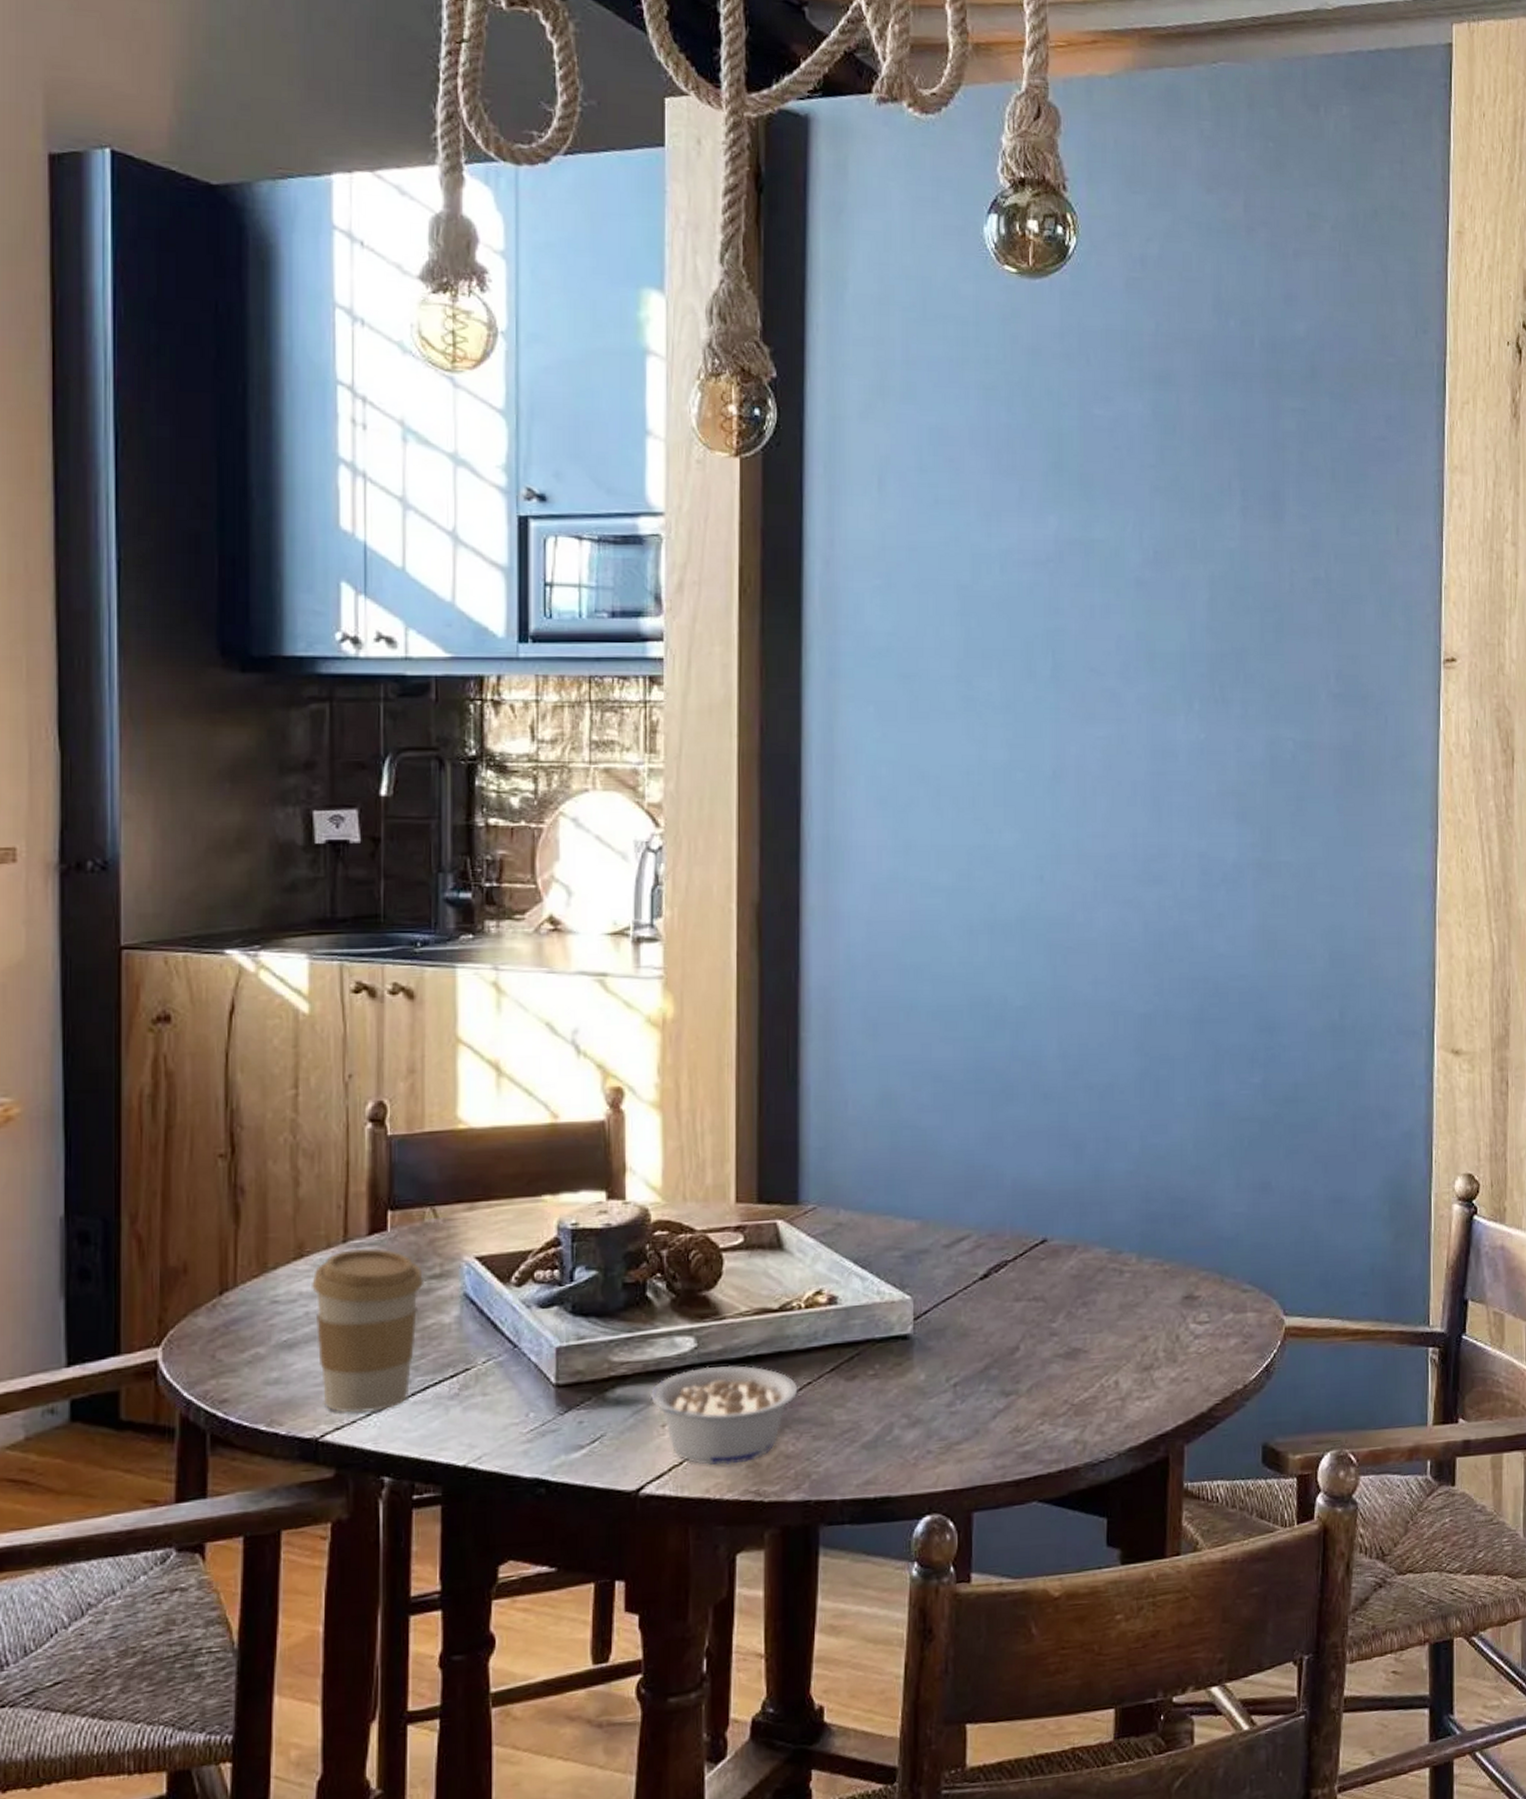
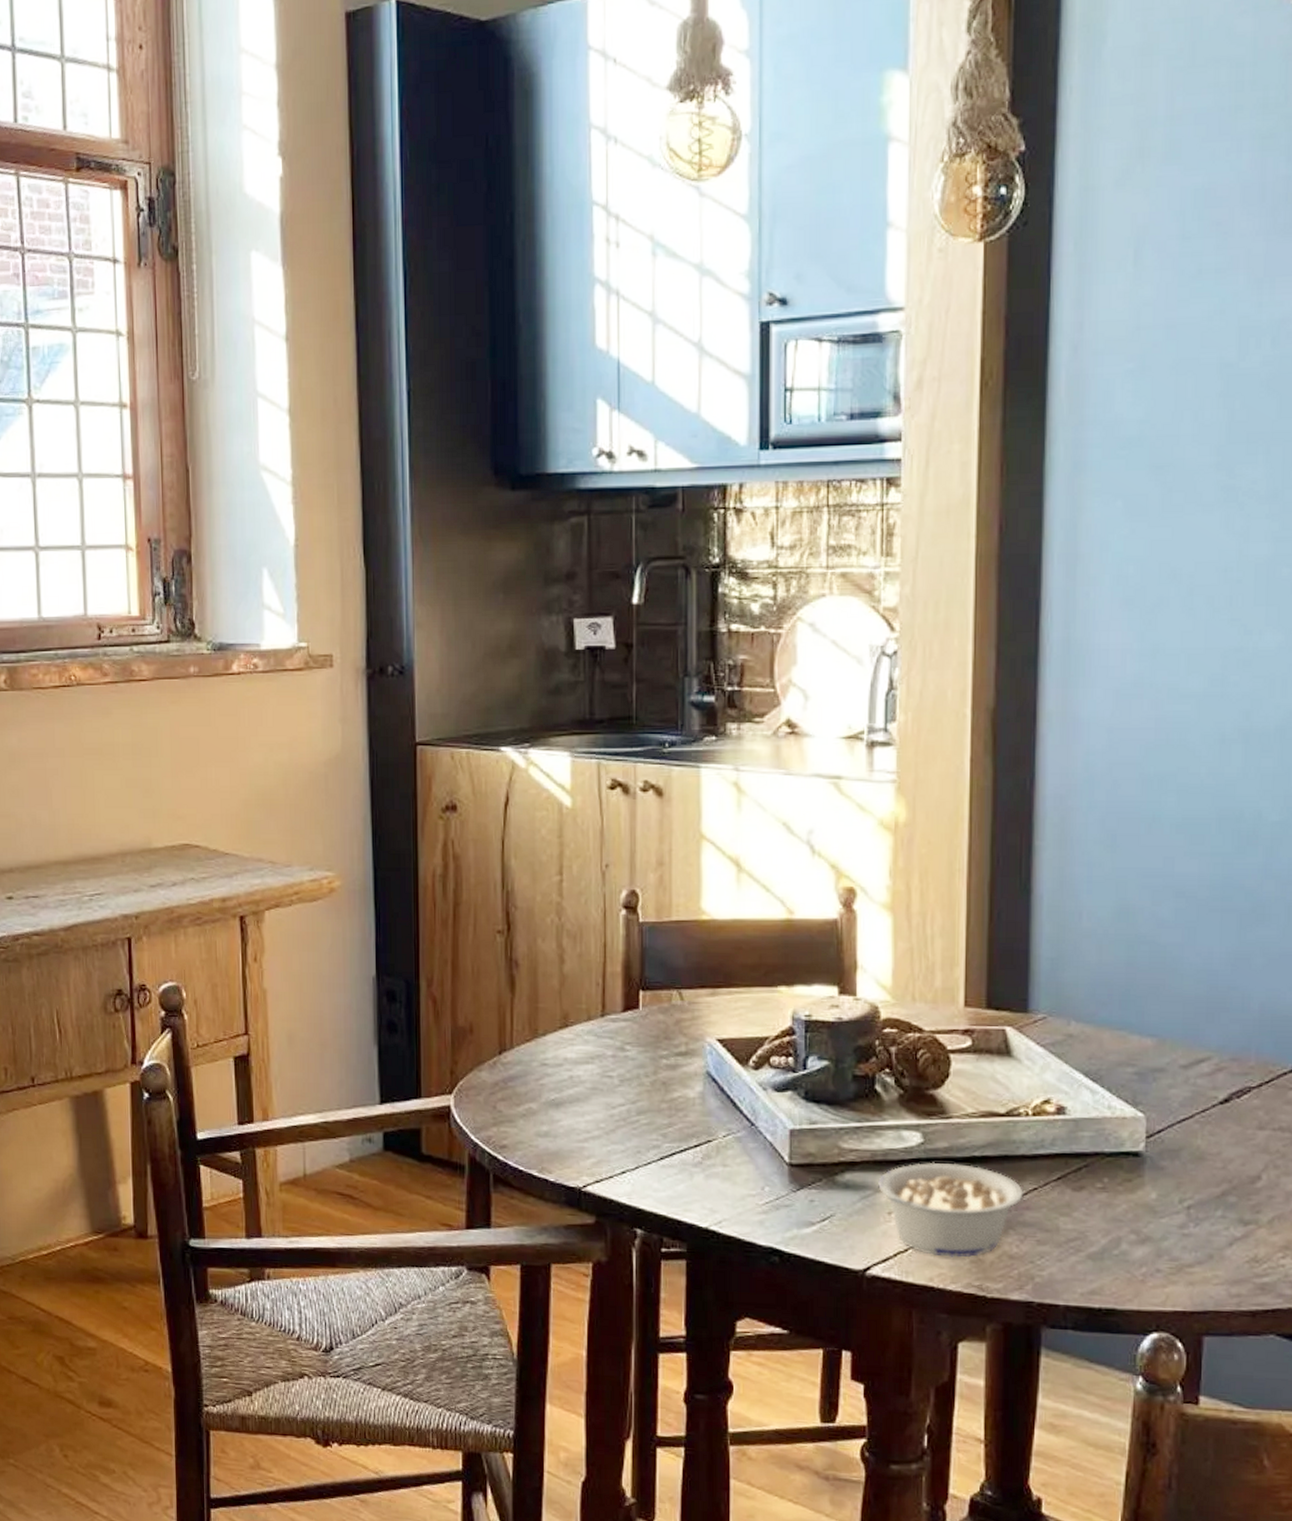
coffee cup: present [312,1248,423,1413] -> none [575,1022,671,1170]

